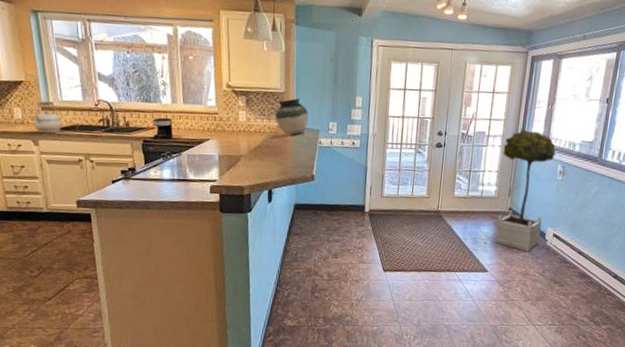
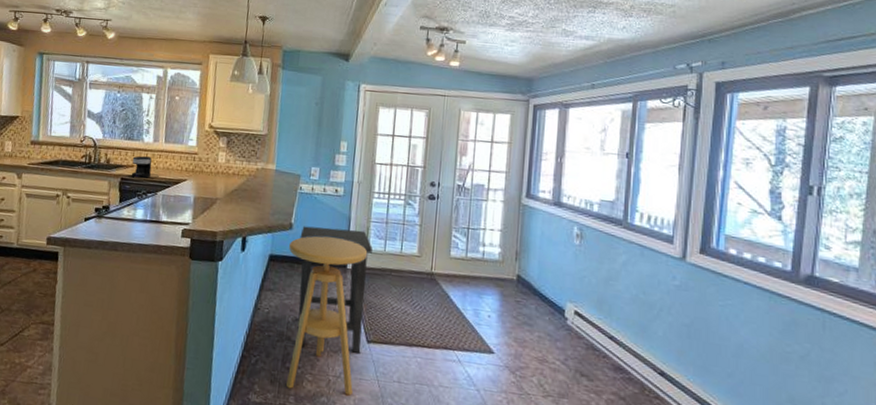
kettle: present [34,101,63,134] -> none [20,136,48,168]
vase: present [275,98,308,136] -> none [255,141,290,180]
stool: none [312,185,383,314] -> present [286,235,368,396]
bar stool: none [321,176,387,281] -> present [297,226,372,354]
potted tree: present [495,128,556,252] -> none [502,182,570,332]

